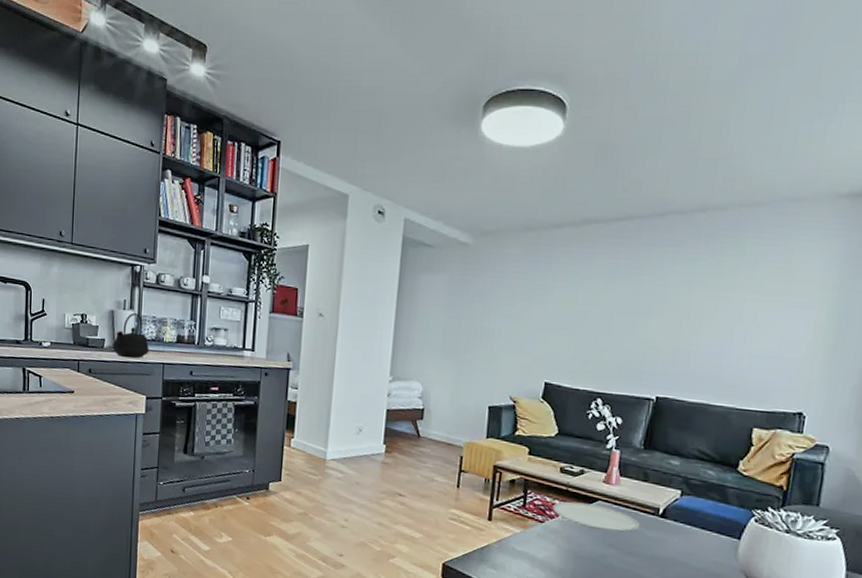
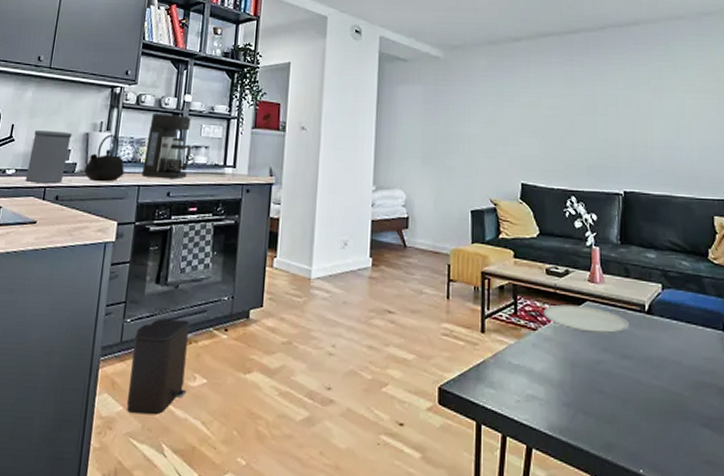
canister: none [60,306,99,357] -> present [25,131,73,184]
pedal bin: none [164,484,215,562] -> present [126,318,189,414]
coffee maker: none [166,293,211,360] -> present [142,112,191,180]

